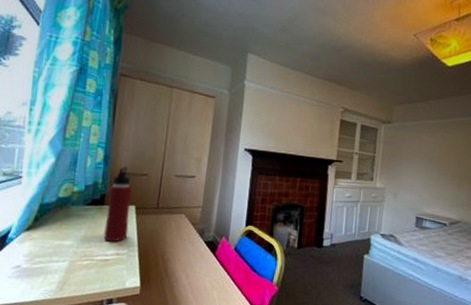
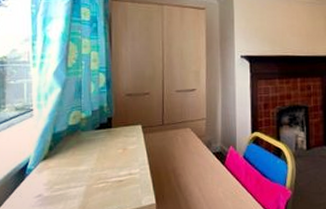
water bottle: present [104,166,132,242] -> none [114,88,138,163]

